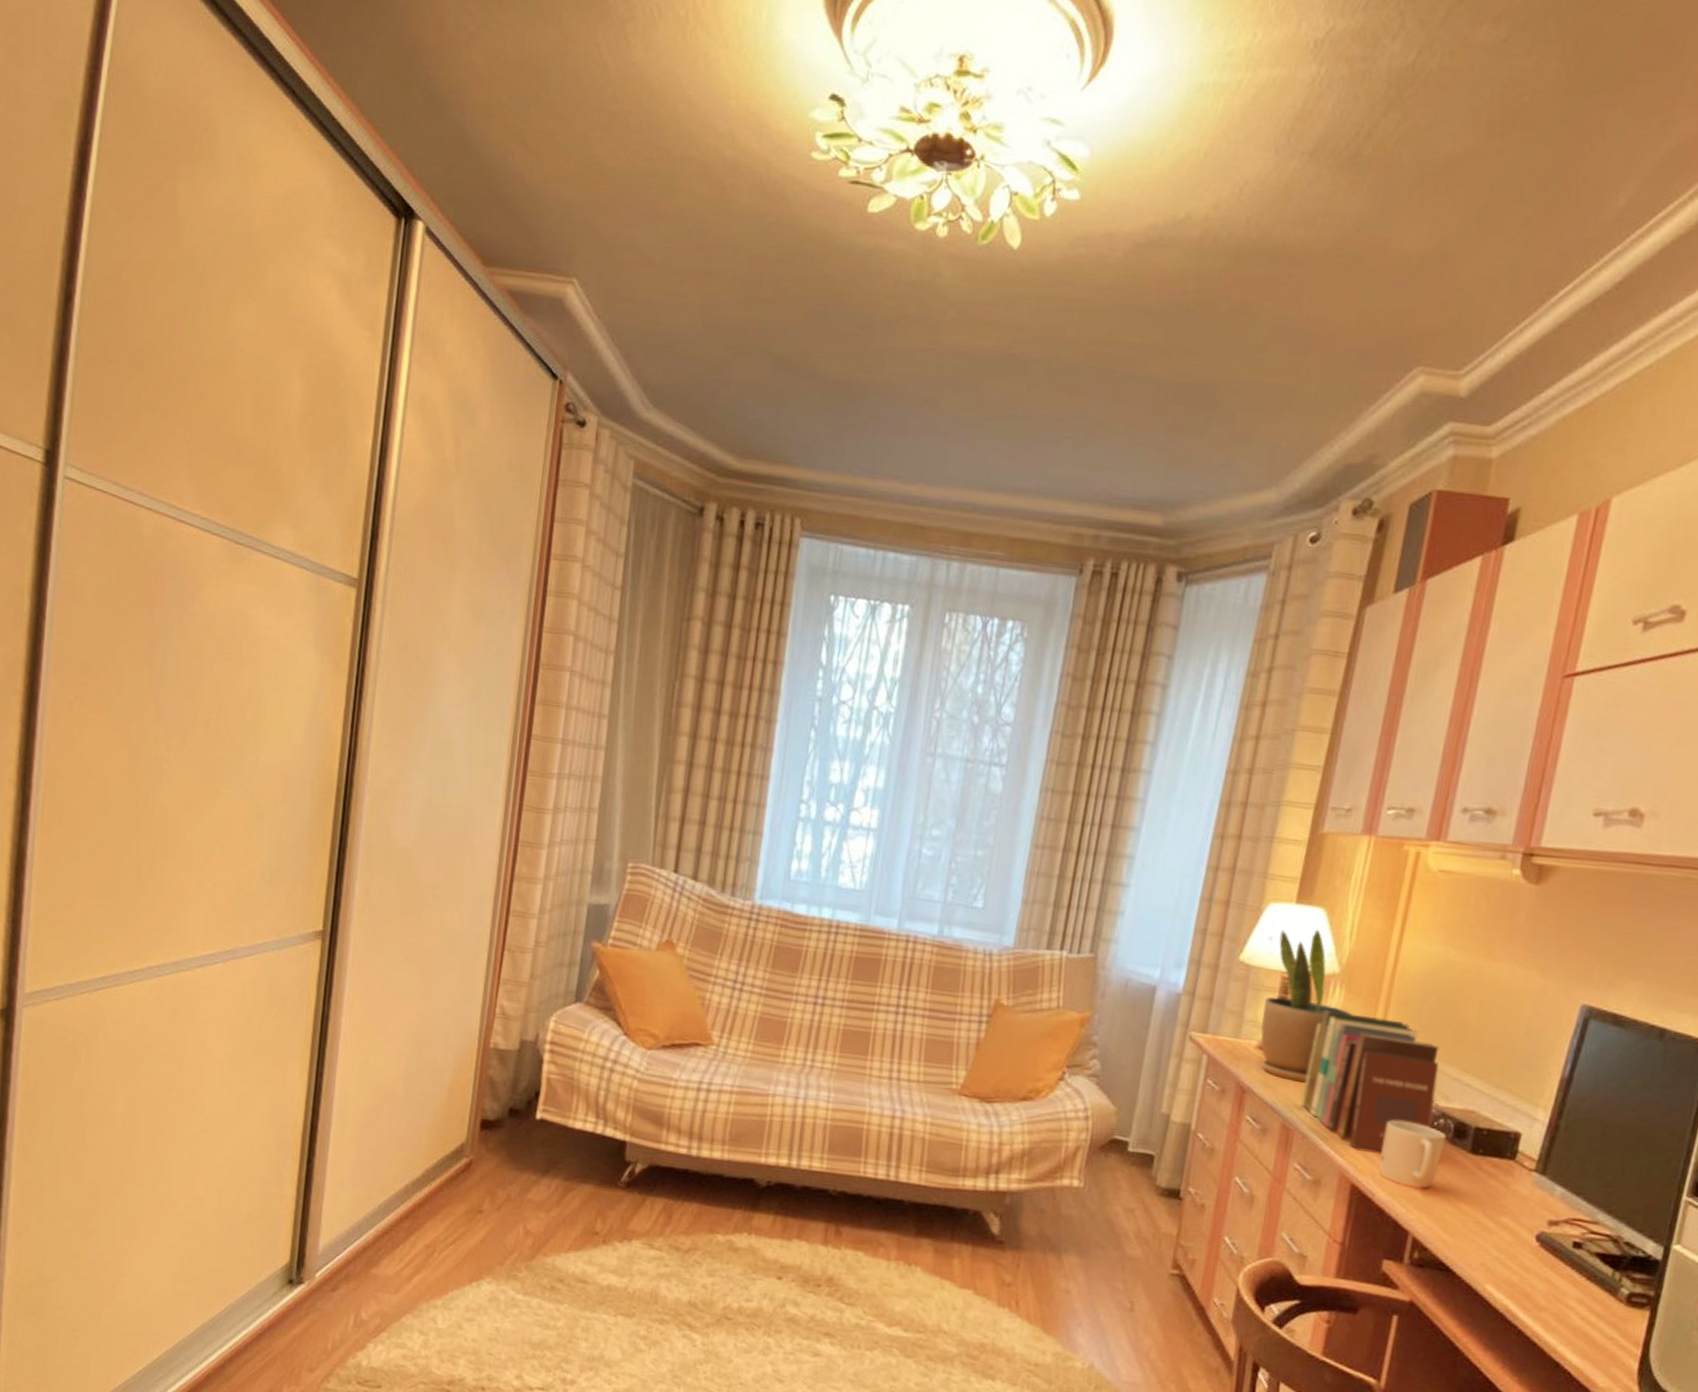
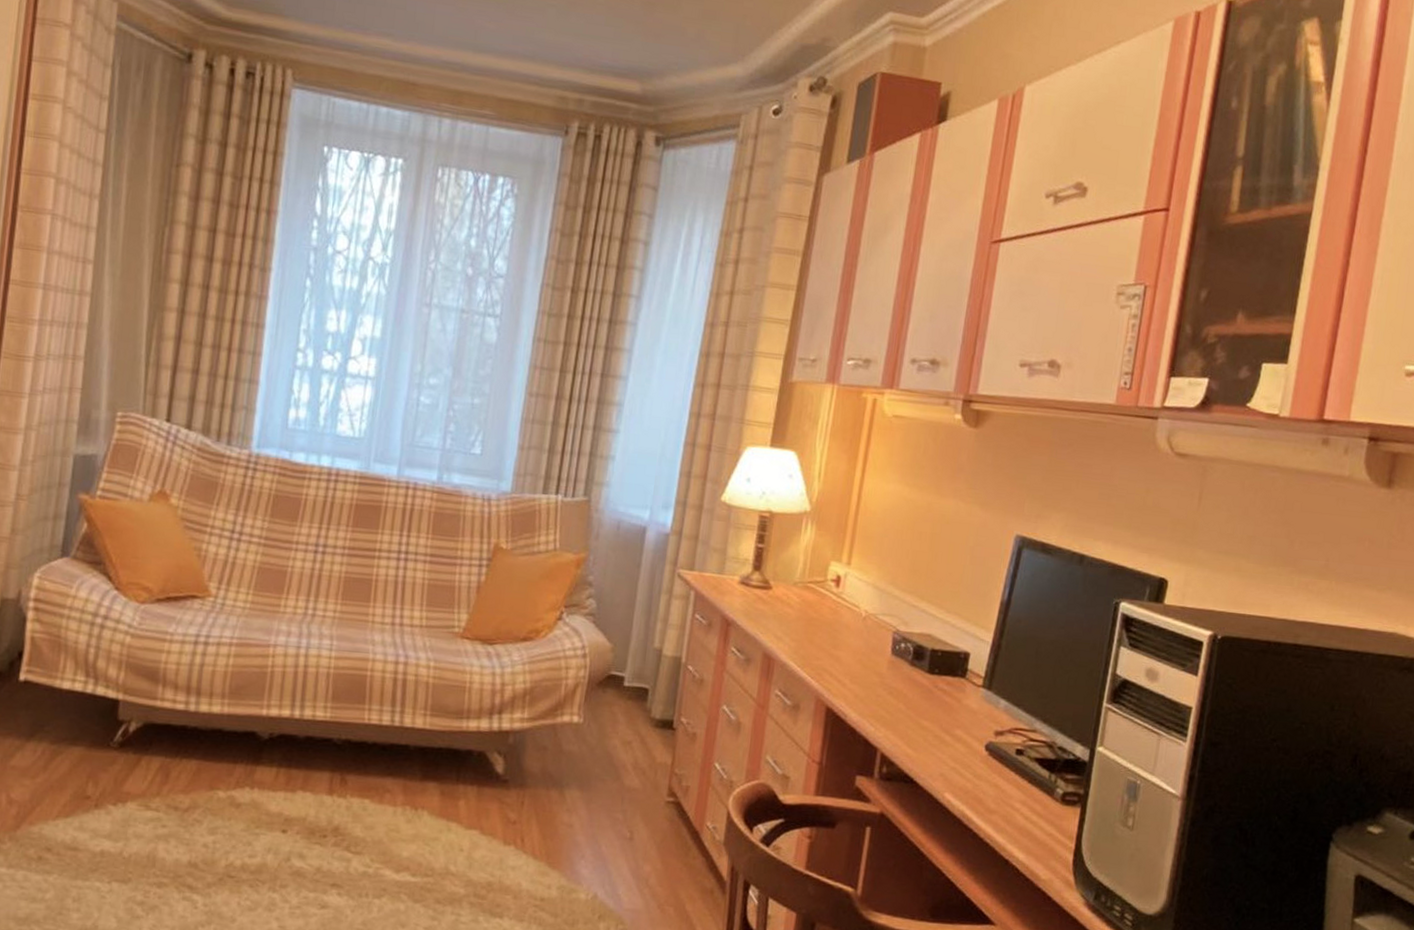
potted plant: present [1260,929,1352,1083] -> none [742,471,822,614]
books: present [1300,1009,1440,1152] -> none [779,545,899,676]
mug: present [1378,1119,1447,1188] -> none [849,645,907,708]

